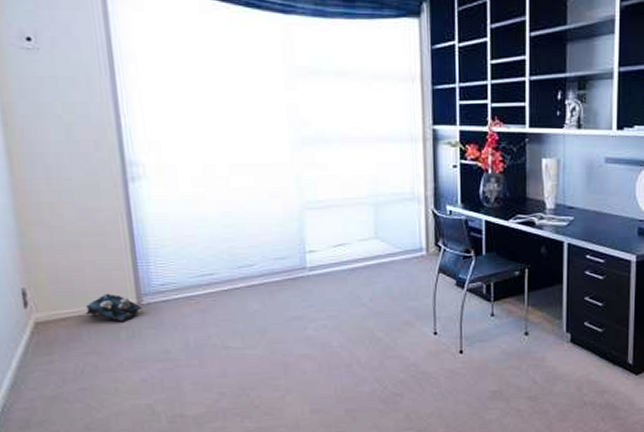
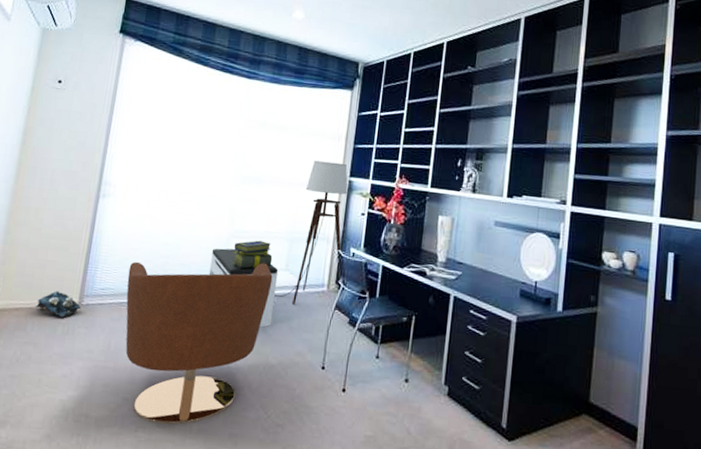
armchair: none [188,233,363,412] -> present [125,261,273,425]
bench: none [284,221,370,302] -> present [208,248,279,328]
stack of books: none [309,209,358,242] -> present [233,240,273,269]
floor lamp: none [367,109,440,274] -> present [274,160,348,305]

